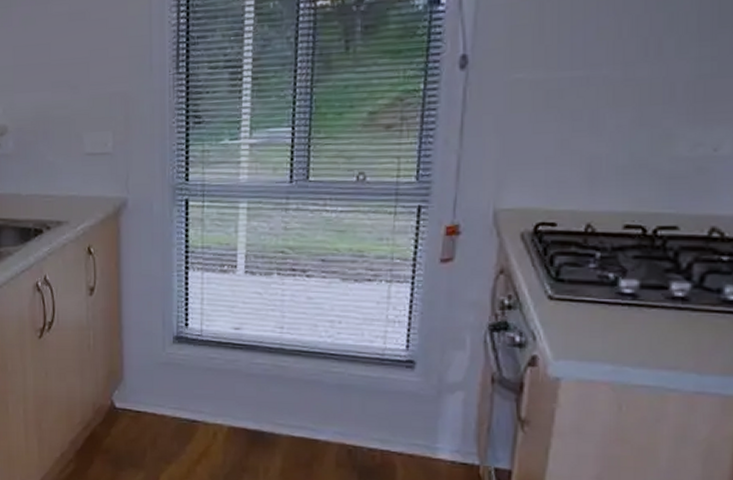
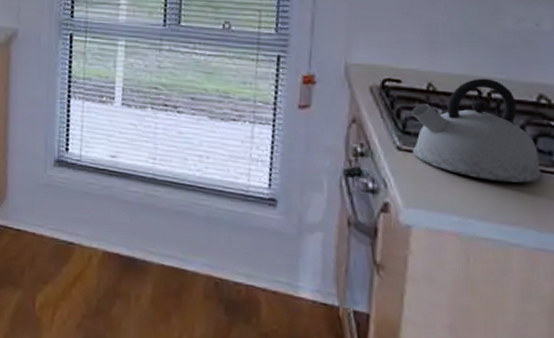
kettle: none [565,214,709,325] -> present [412,78,543,183]

